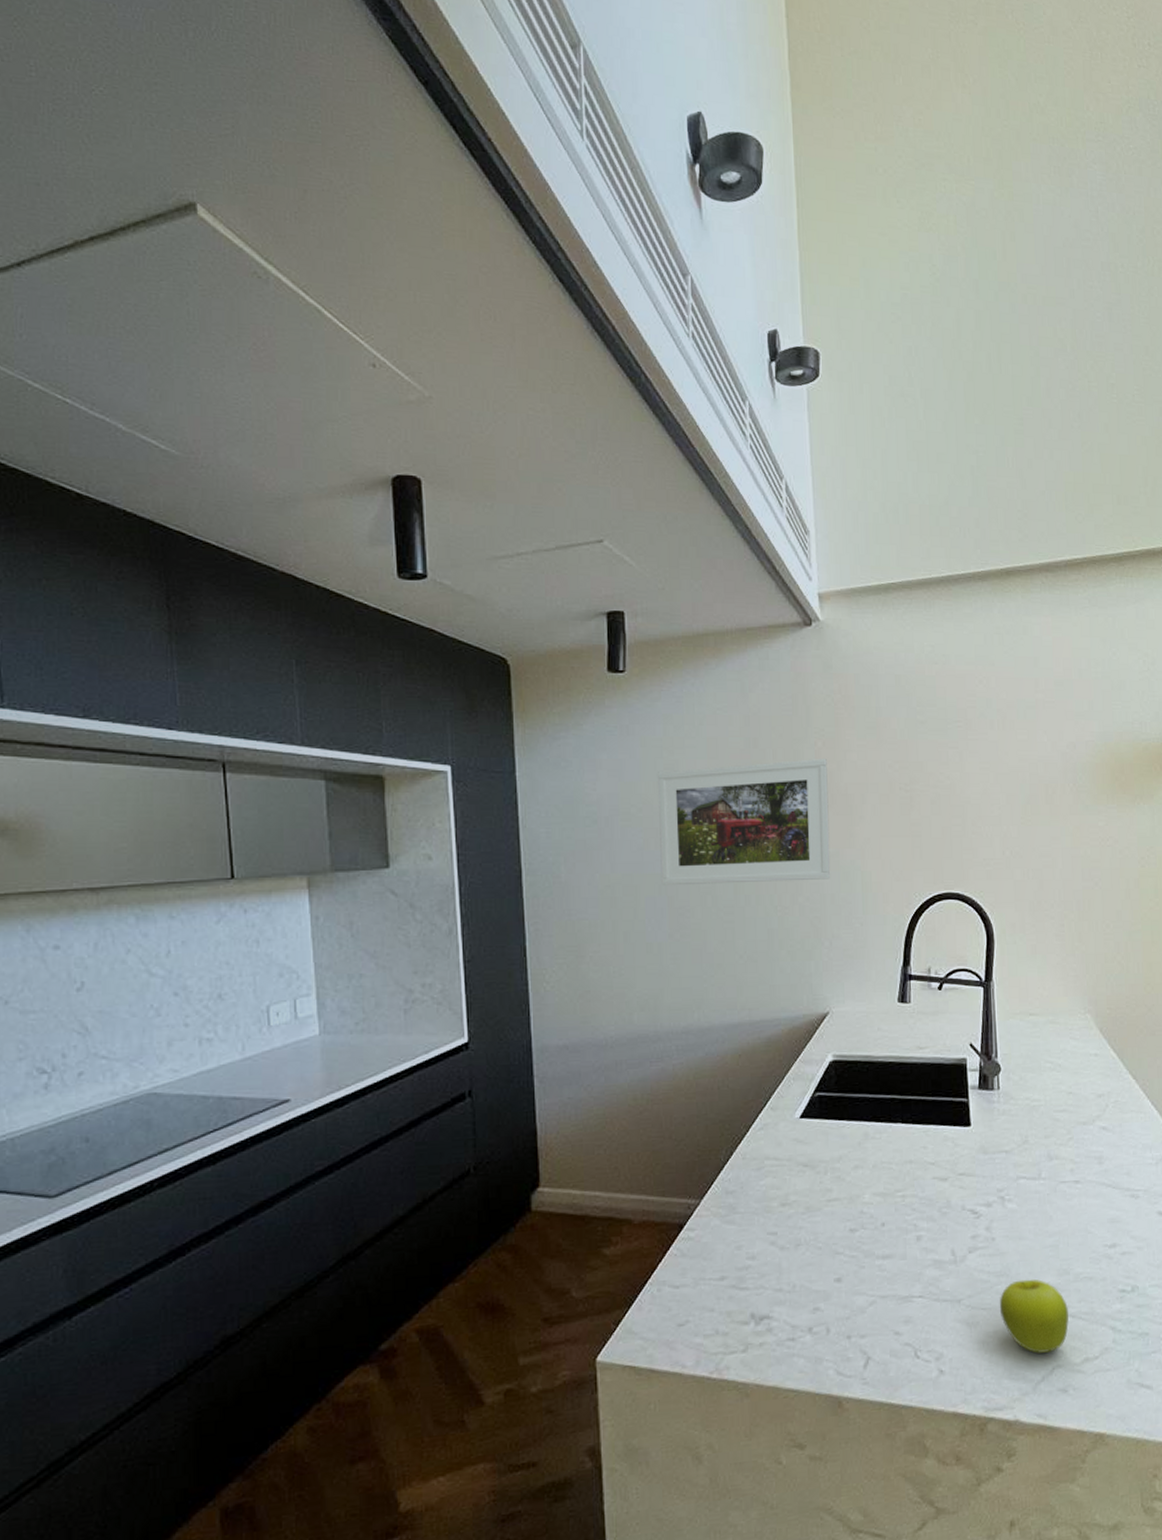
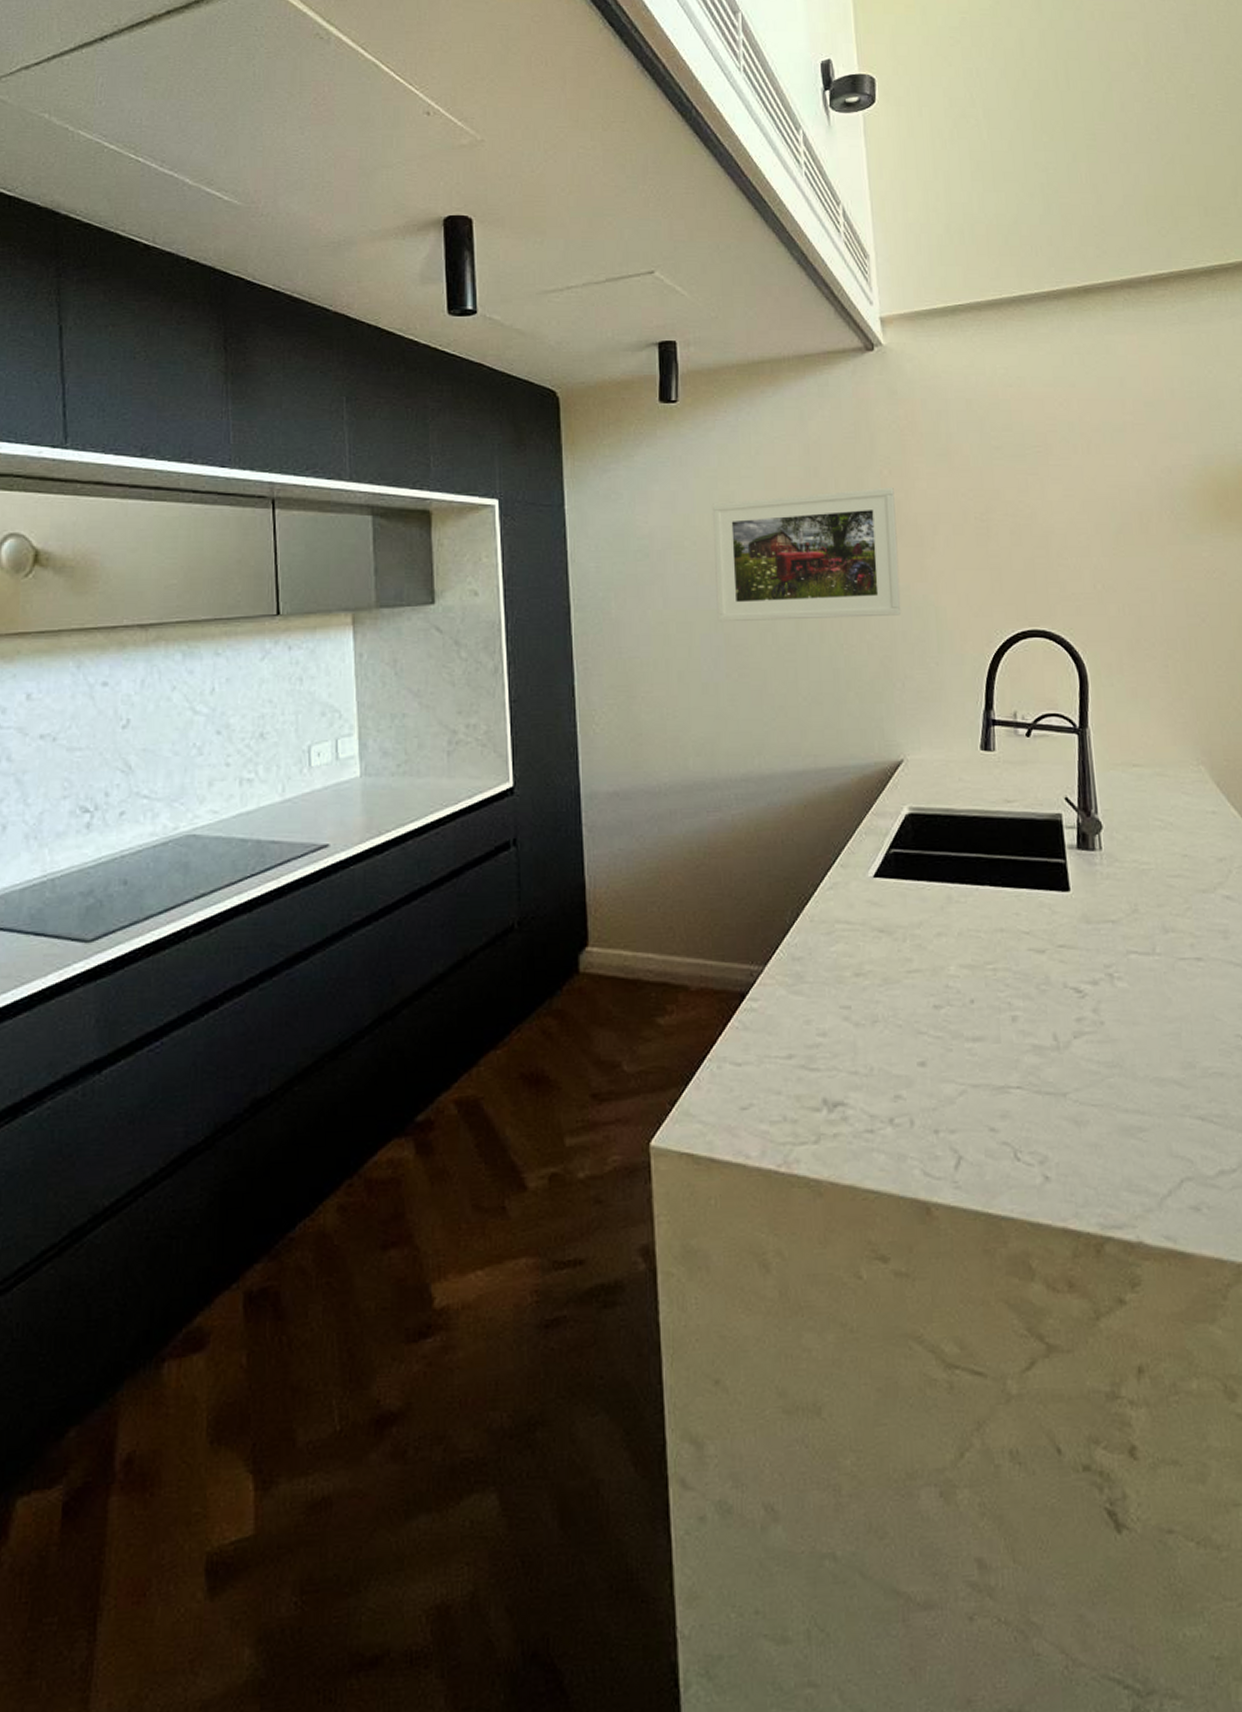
fruit: present [999,1279,1069,1353] -> none [1112,1072,1198,1162]

